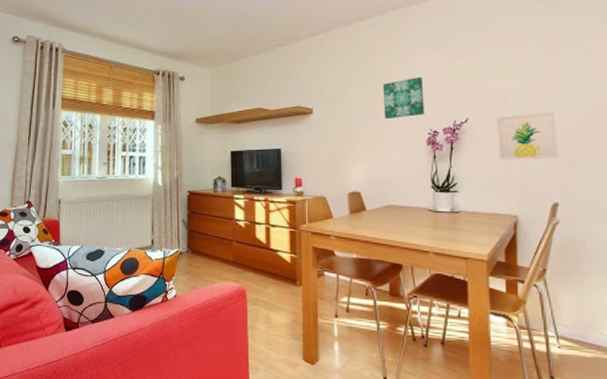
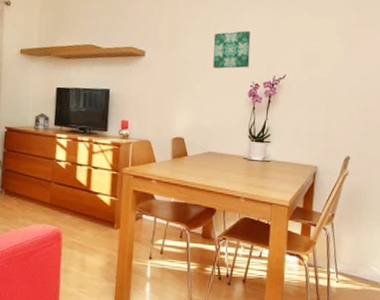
wall art: present [496,112,559,160] -> none [307,75,356,118]

